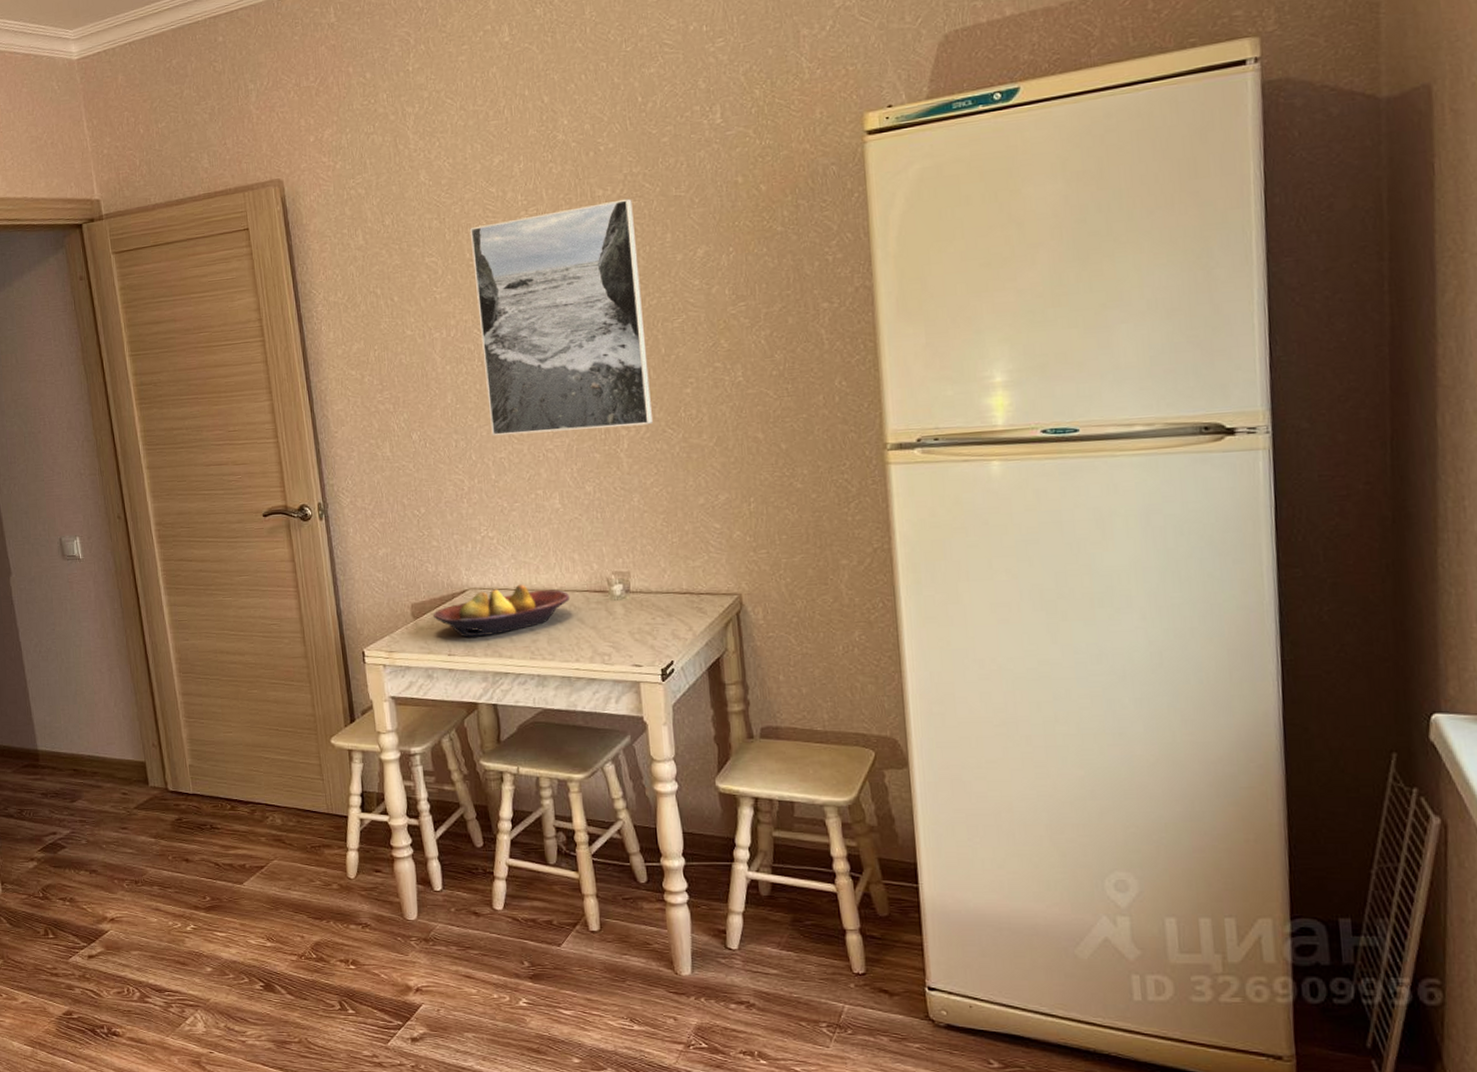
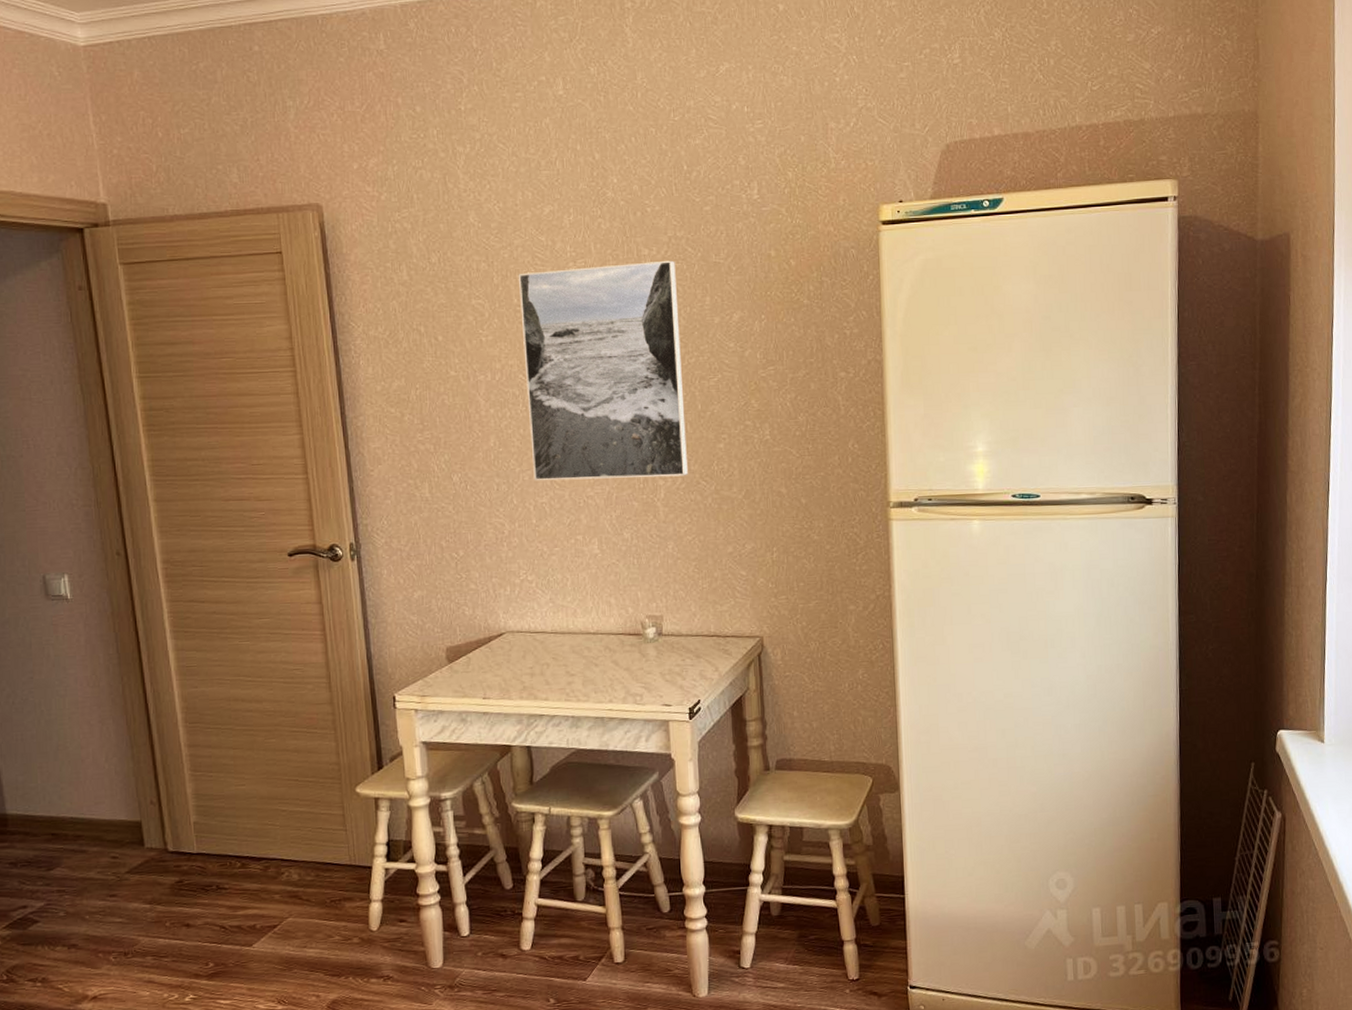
fruit bowl: present [433,584,570,638] -> none [469,627,606,681]

